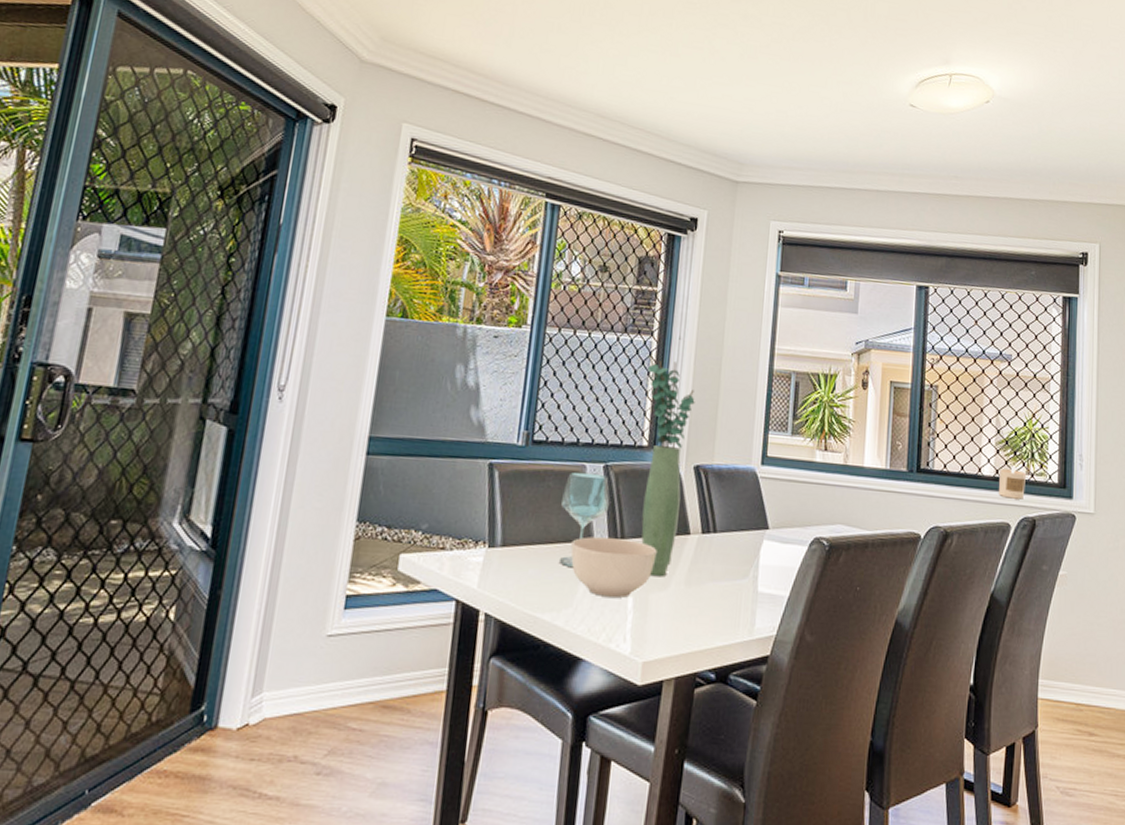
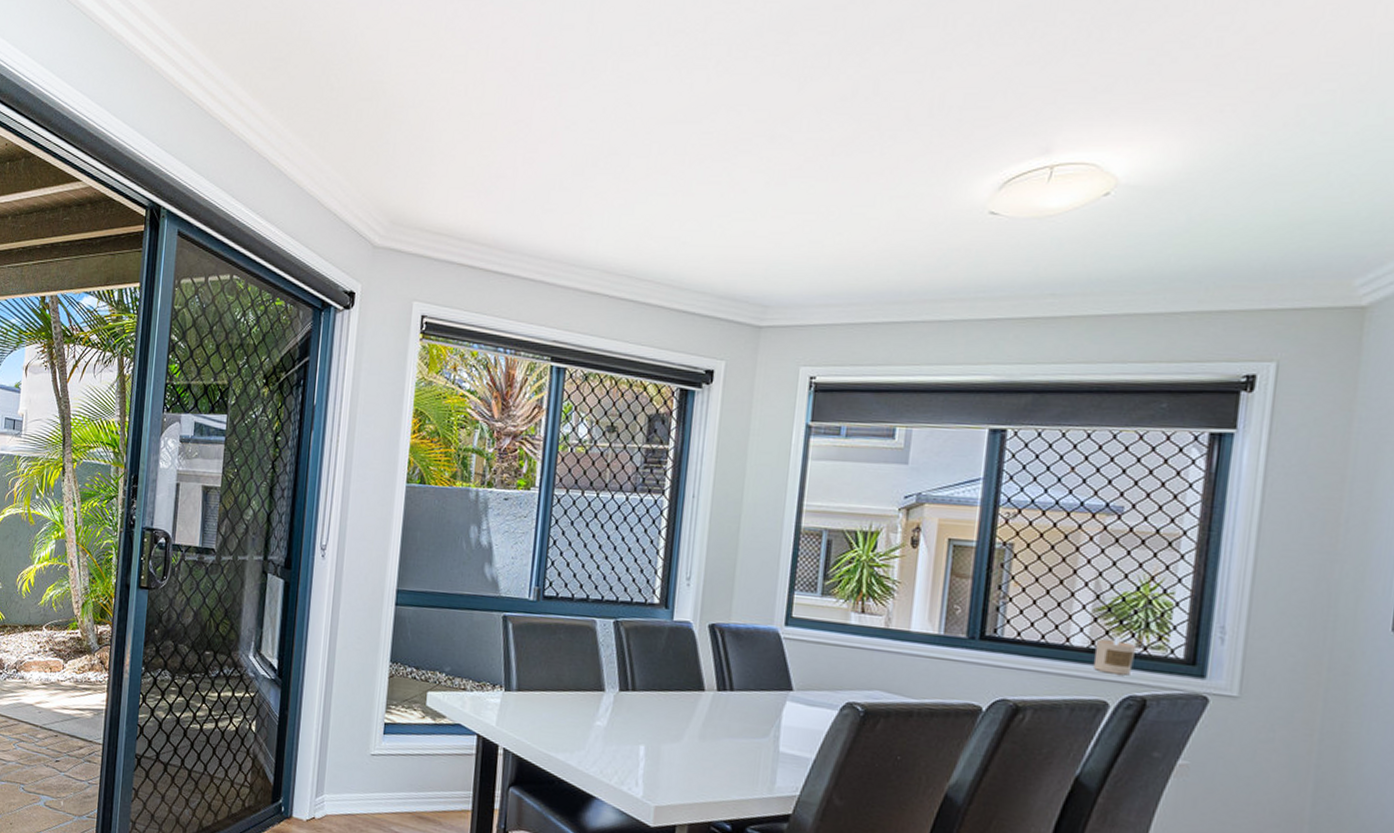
wine glass: present [558,471,610,567] -> none [570,626,621,713]
bowl: present [571,536,657,598] -> none [582,687,670,746]
vase: present [641,355,695,576] -> none [652,513,710,729]

